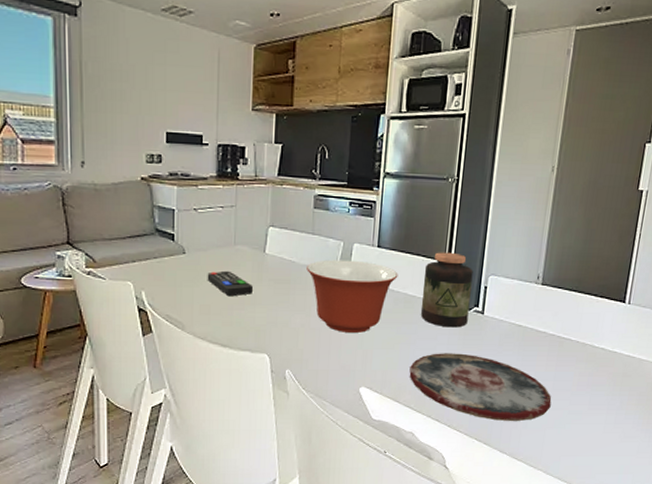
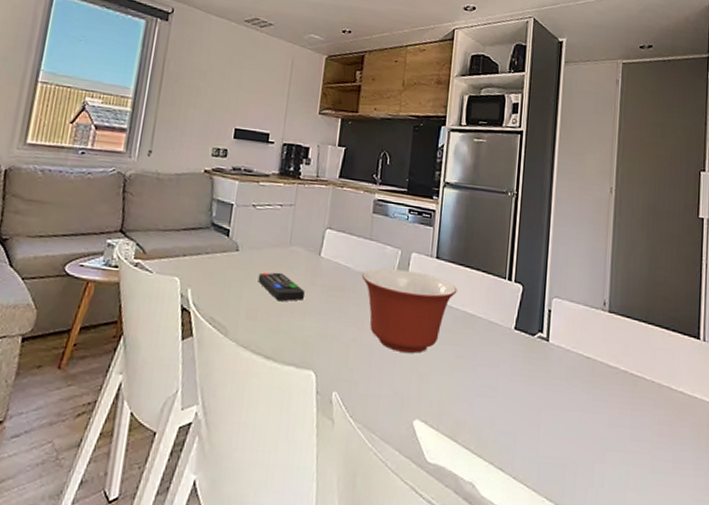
plate: present [409,353,552,422] -> none [469,384,630,478]
jar: present [421,252,473,328] -> none [481,268,536,355]

